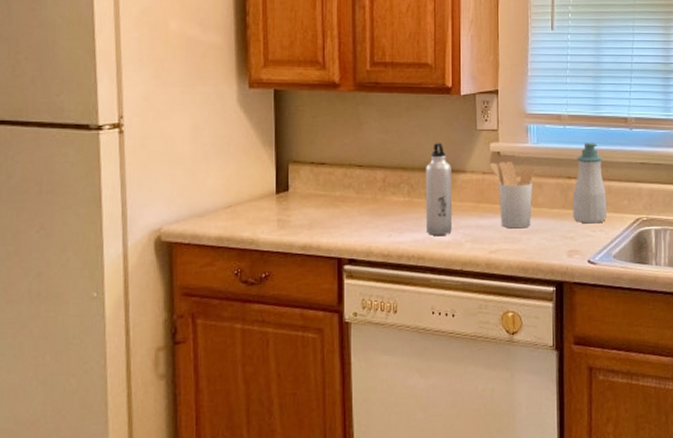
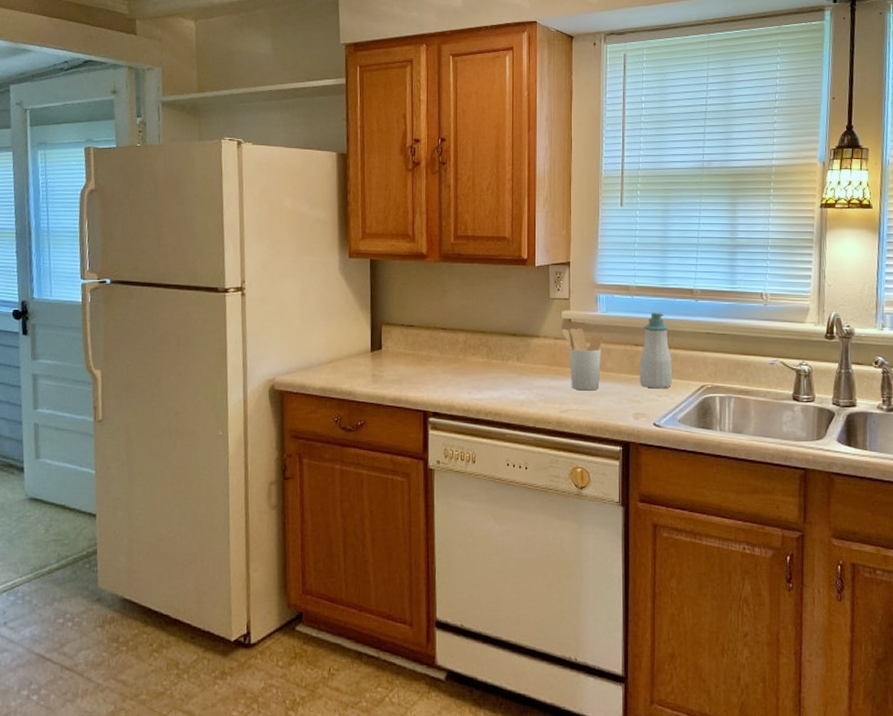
water bottle: present [425,142,452,235] -> none [502,309,526,394]

